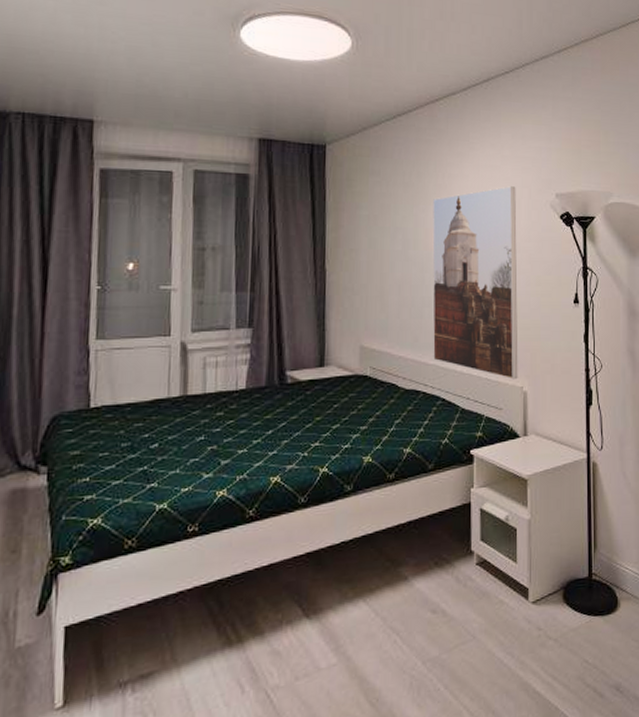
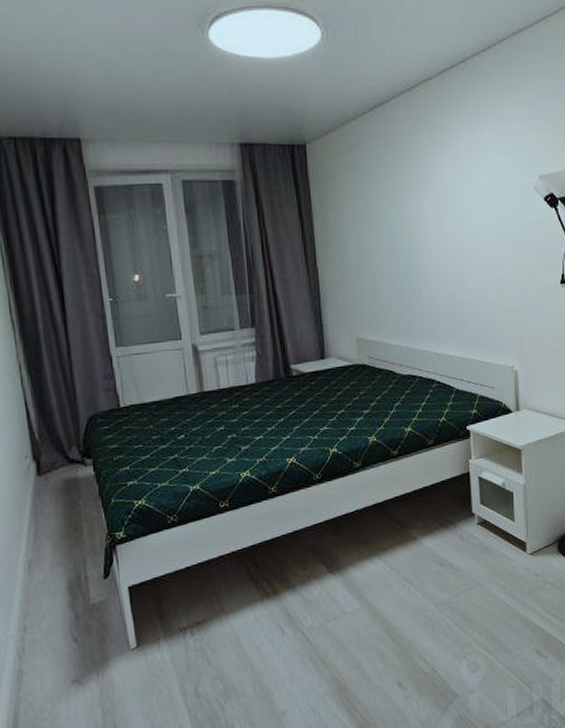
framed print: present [432,186,518,380] -> none [416,171,509,360]

